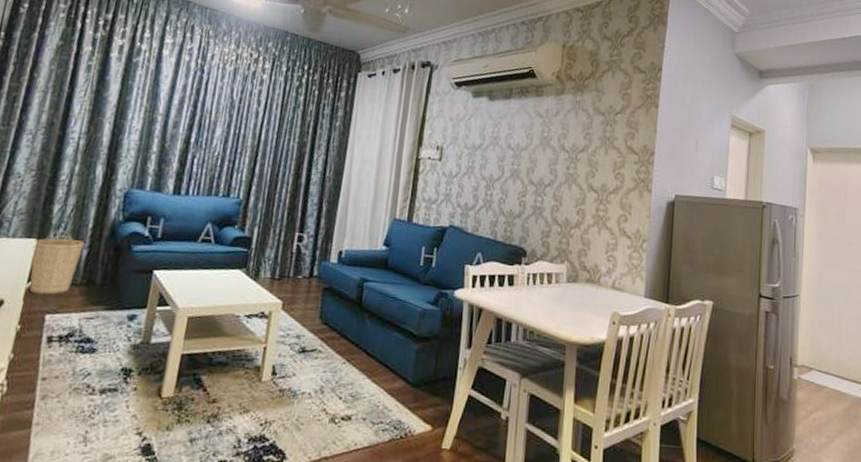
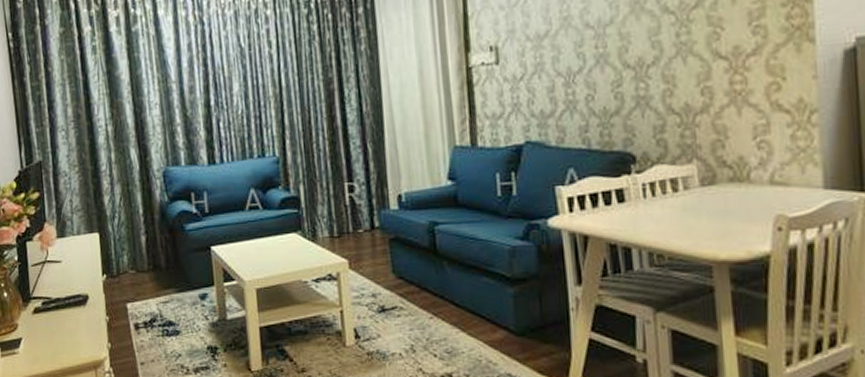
basket: present [29,230,84,295] -> none [97,220,141,285]

